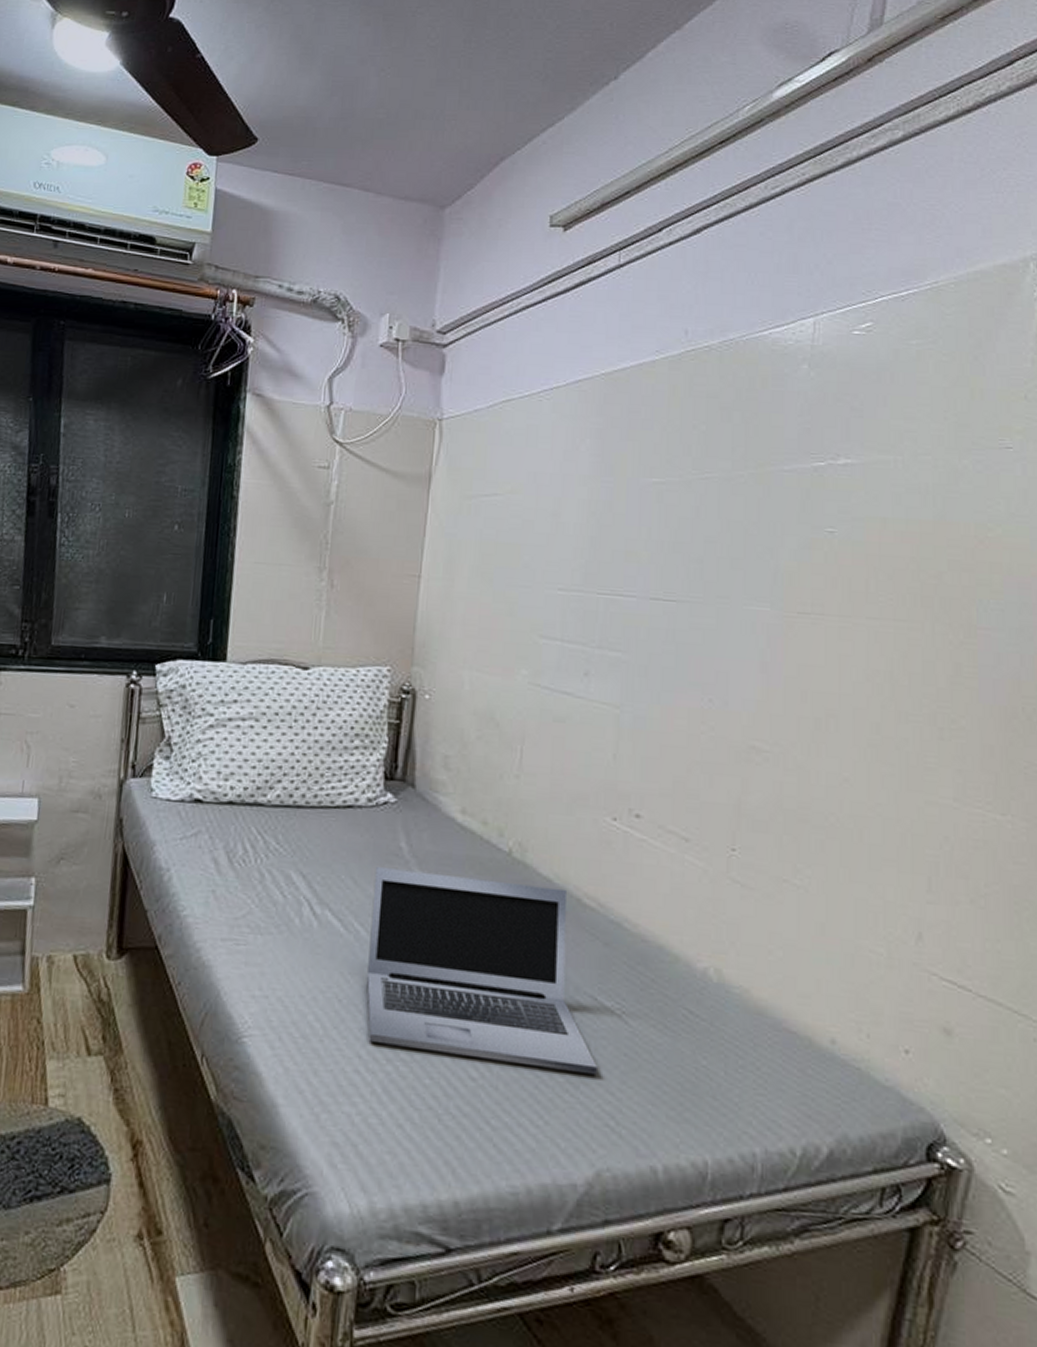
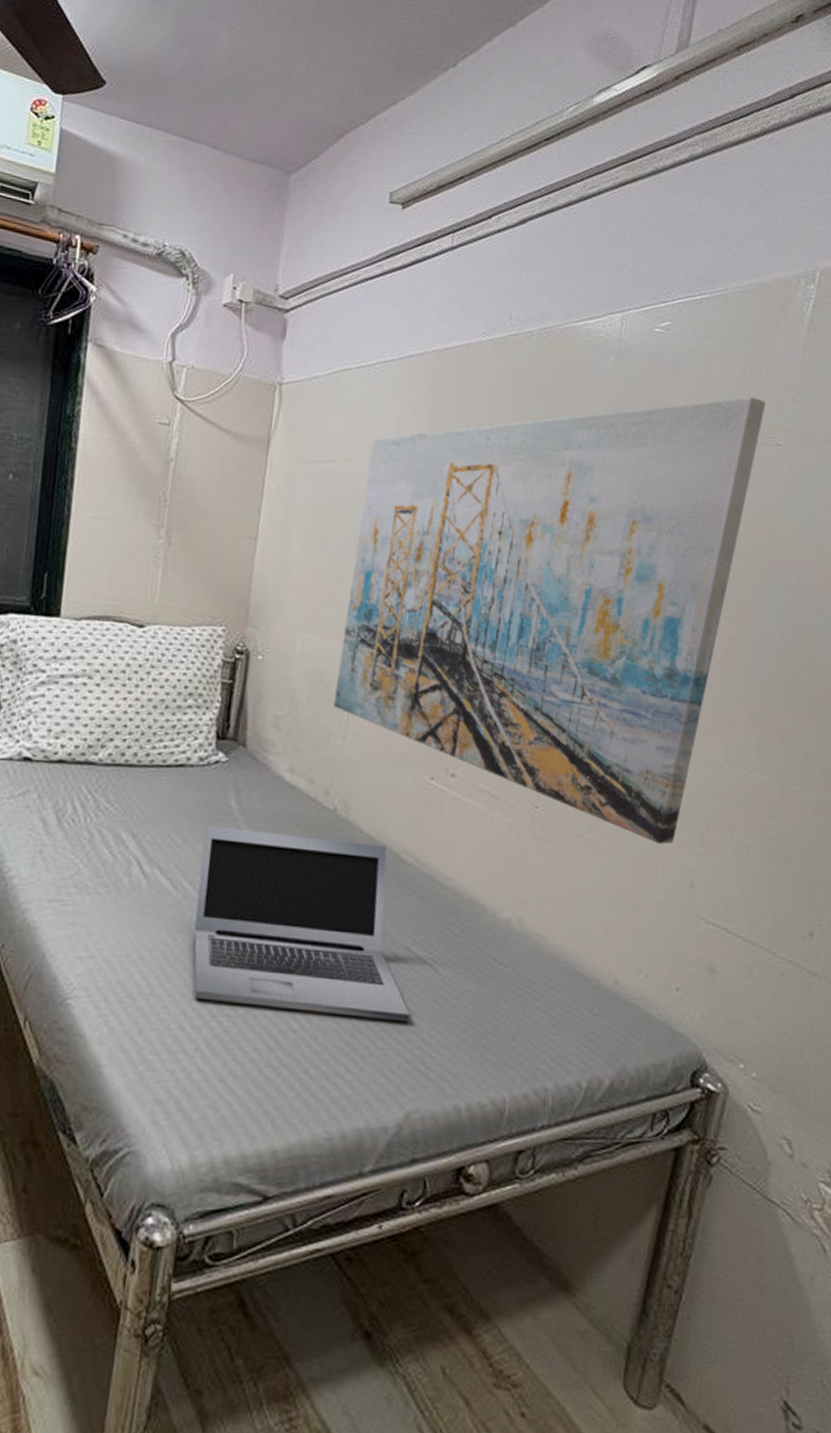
wall art: none [505,397,991,892] -> present [333,396,766,845]

